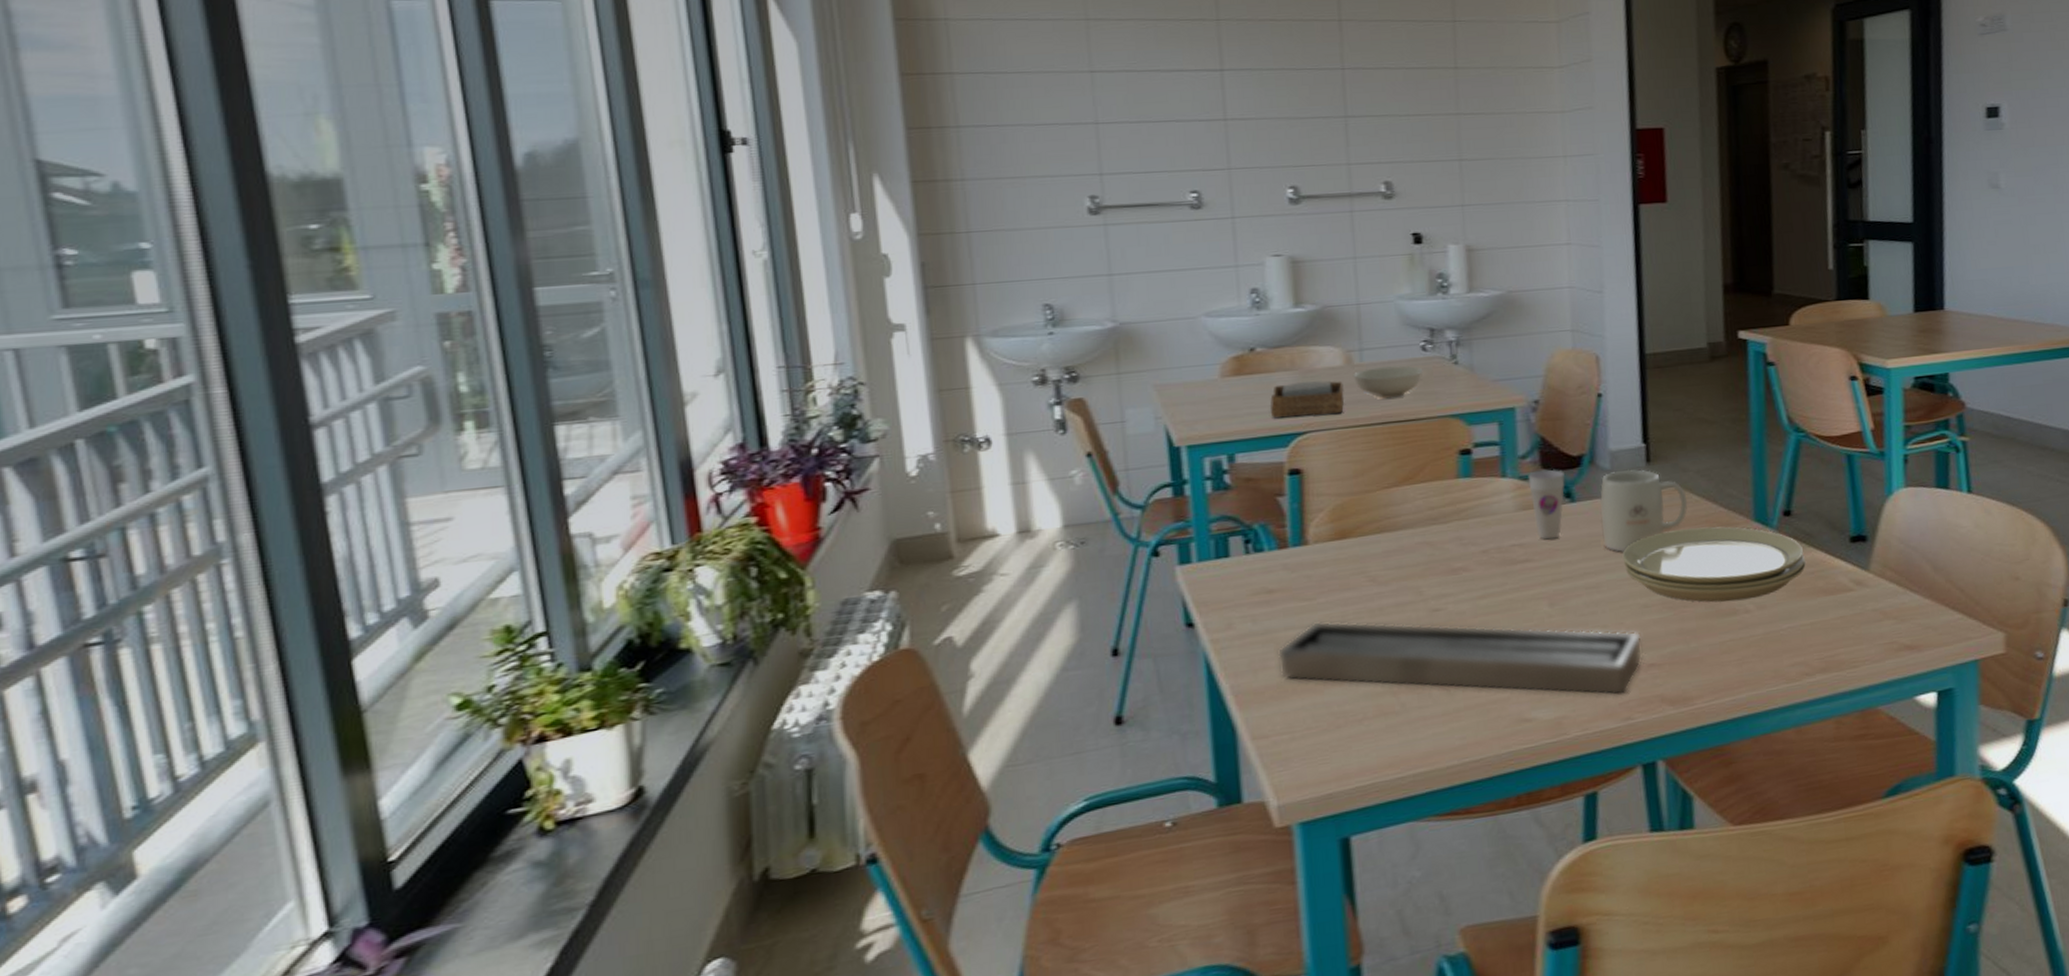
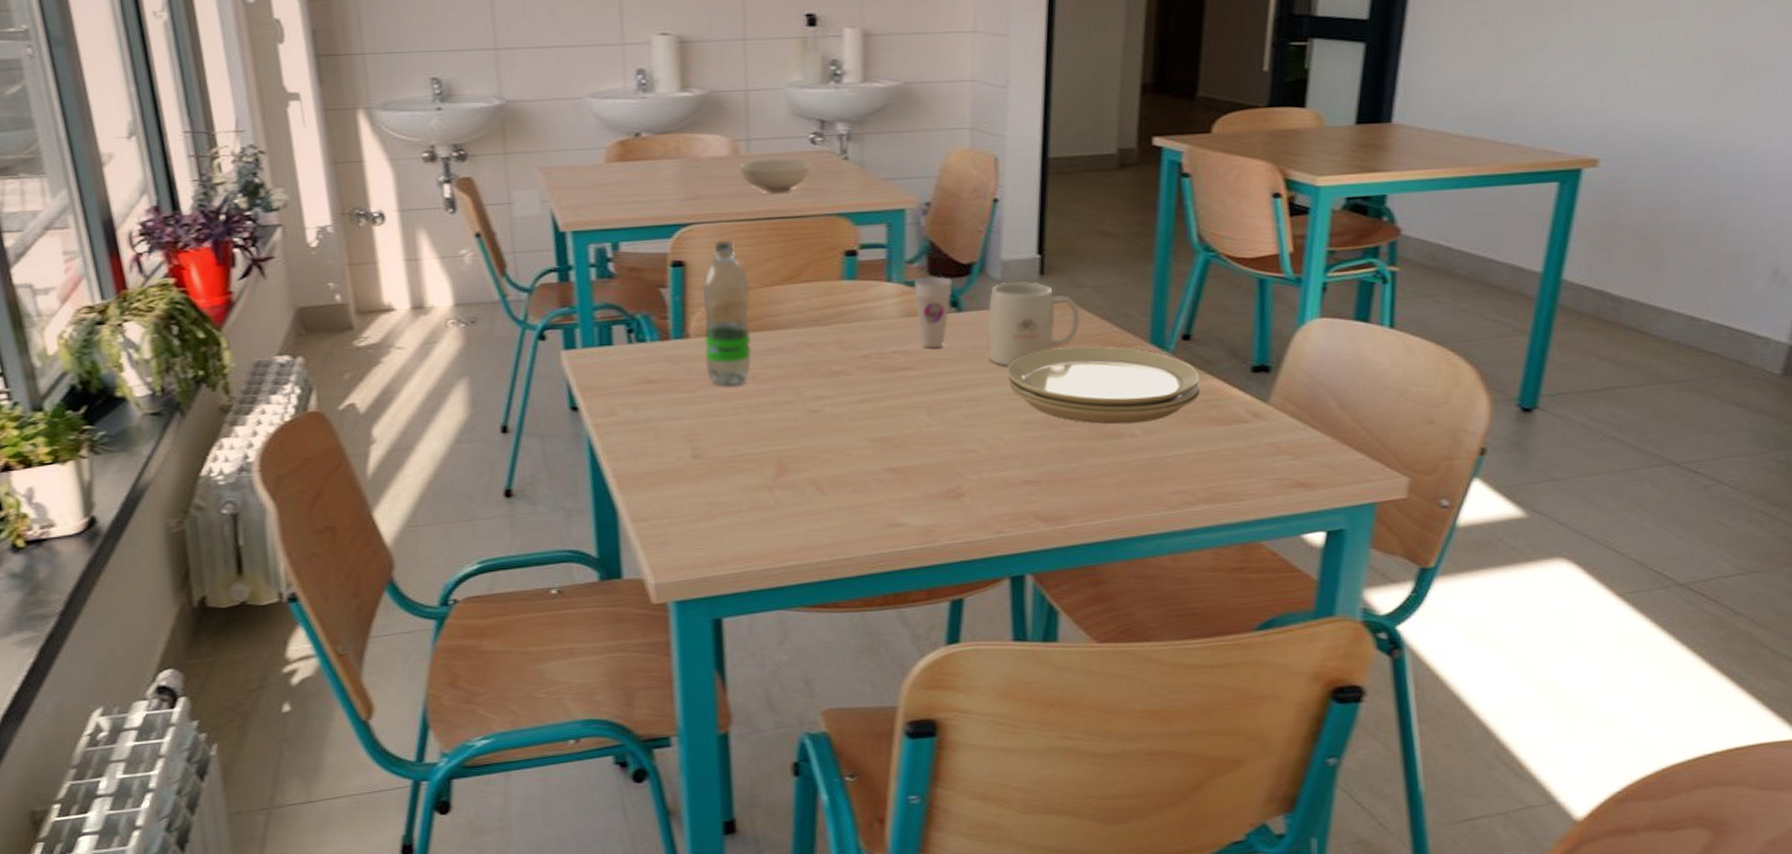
napkin holder: present [1270,380,1345,418] -> none [655,170,730,208]
tray: present [1277,620,1643,695] -> none [657,413,1020,508]
bottle: none [1321,446,1372,591] -> present [703,240,752,385]

